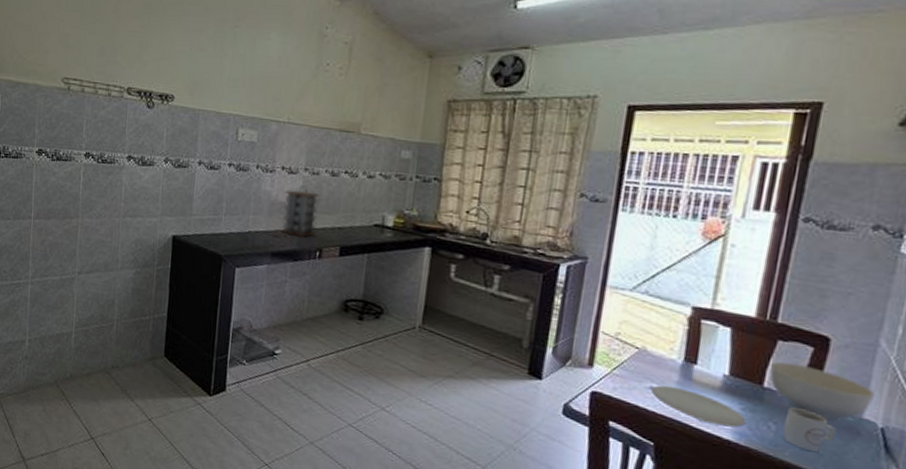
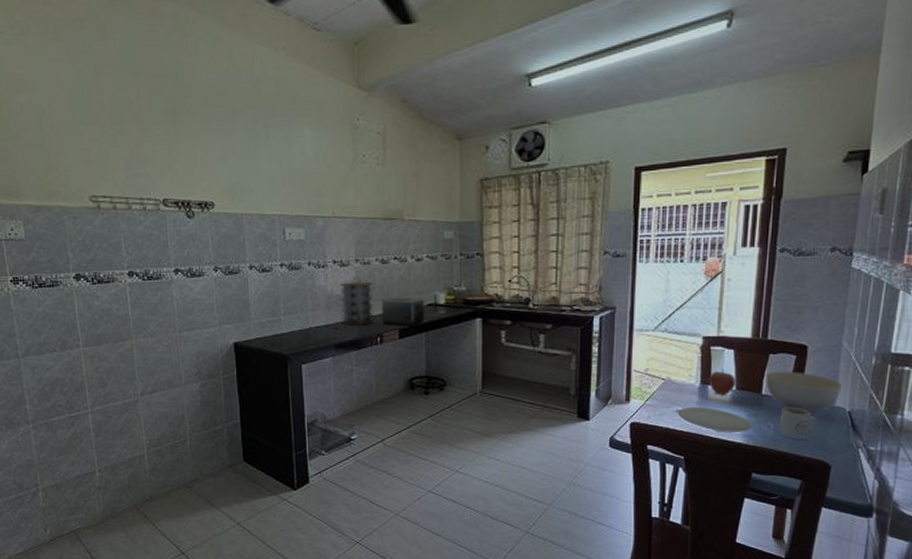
toaster: none [323,212,371,246] -> present [381,297,424,327]
fruit: none [694,347,731,380] -> present [708,368,736,395]

